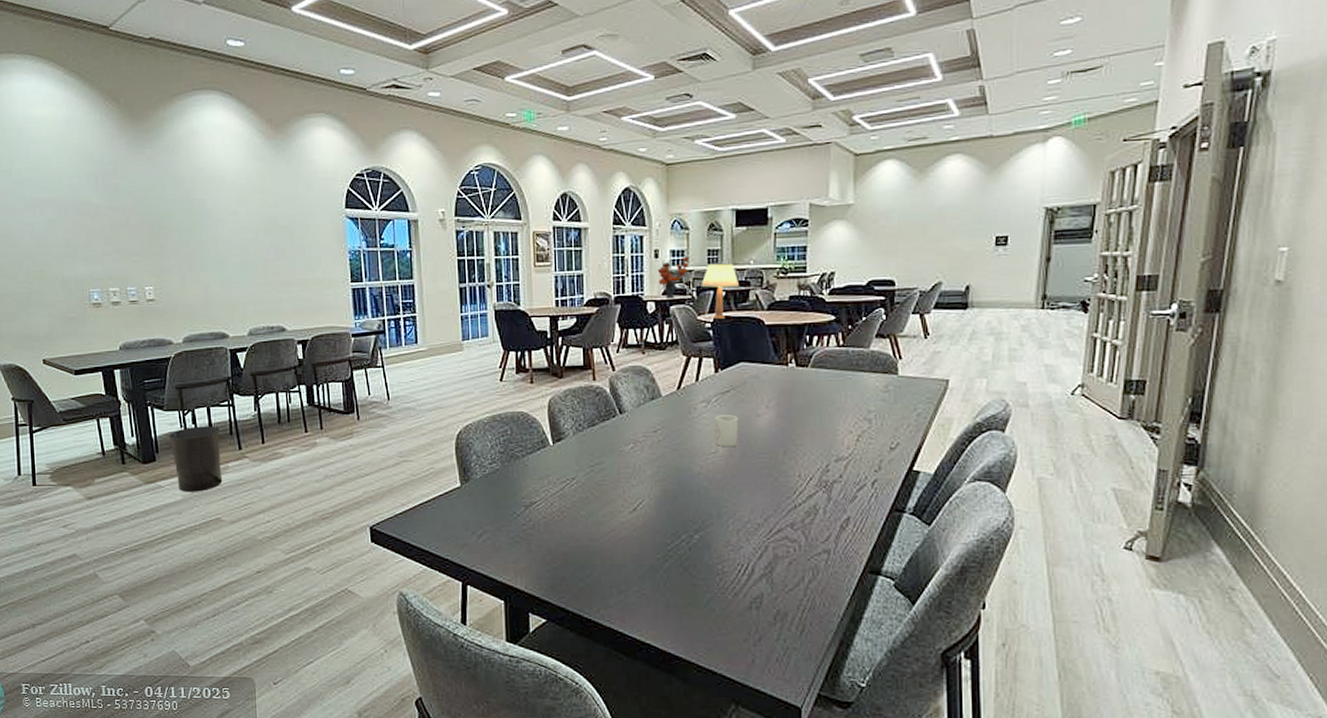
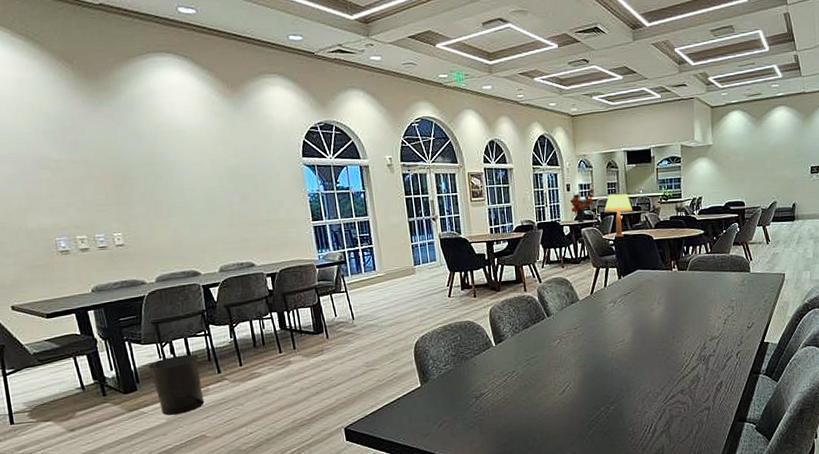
mug: present [715,415,740,448] -> none [620,311,640,337]

